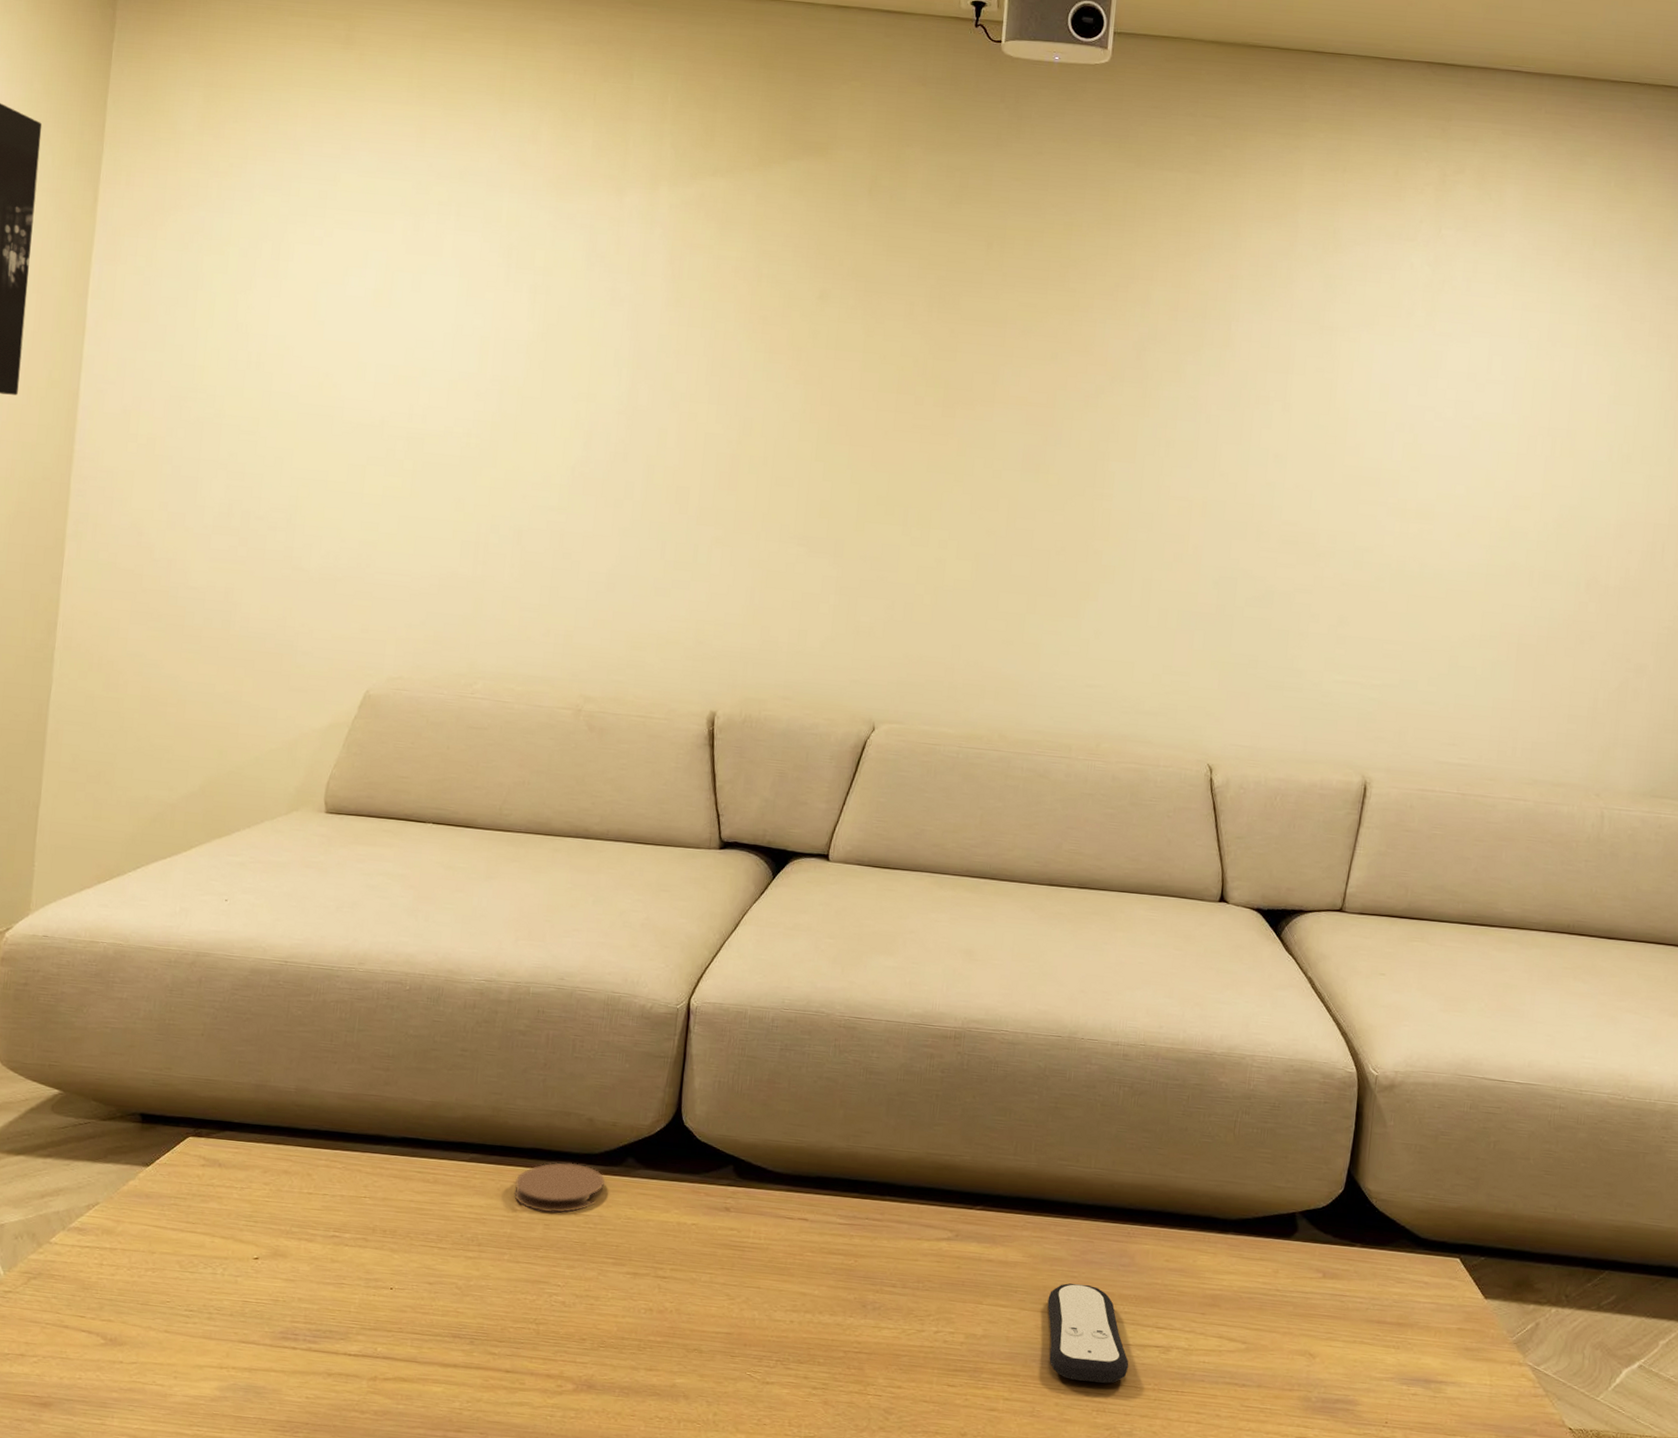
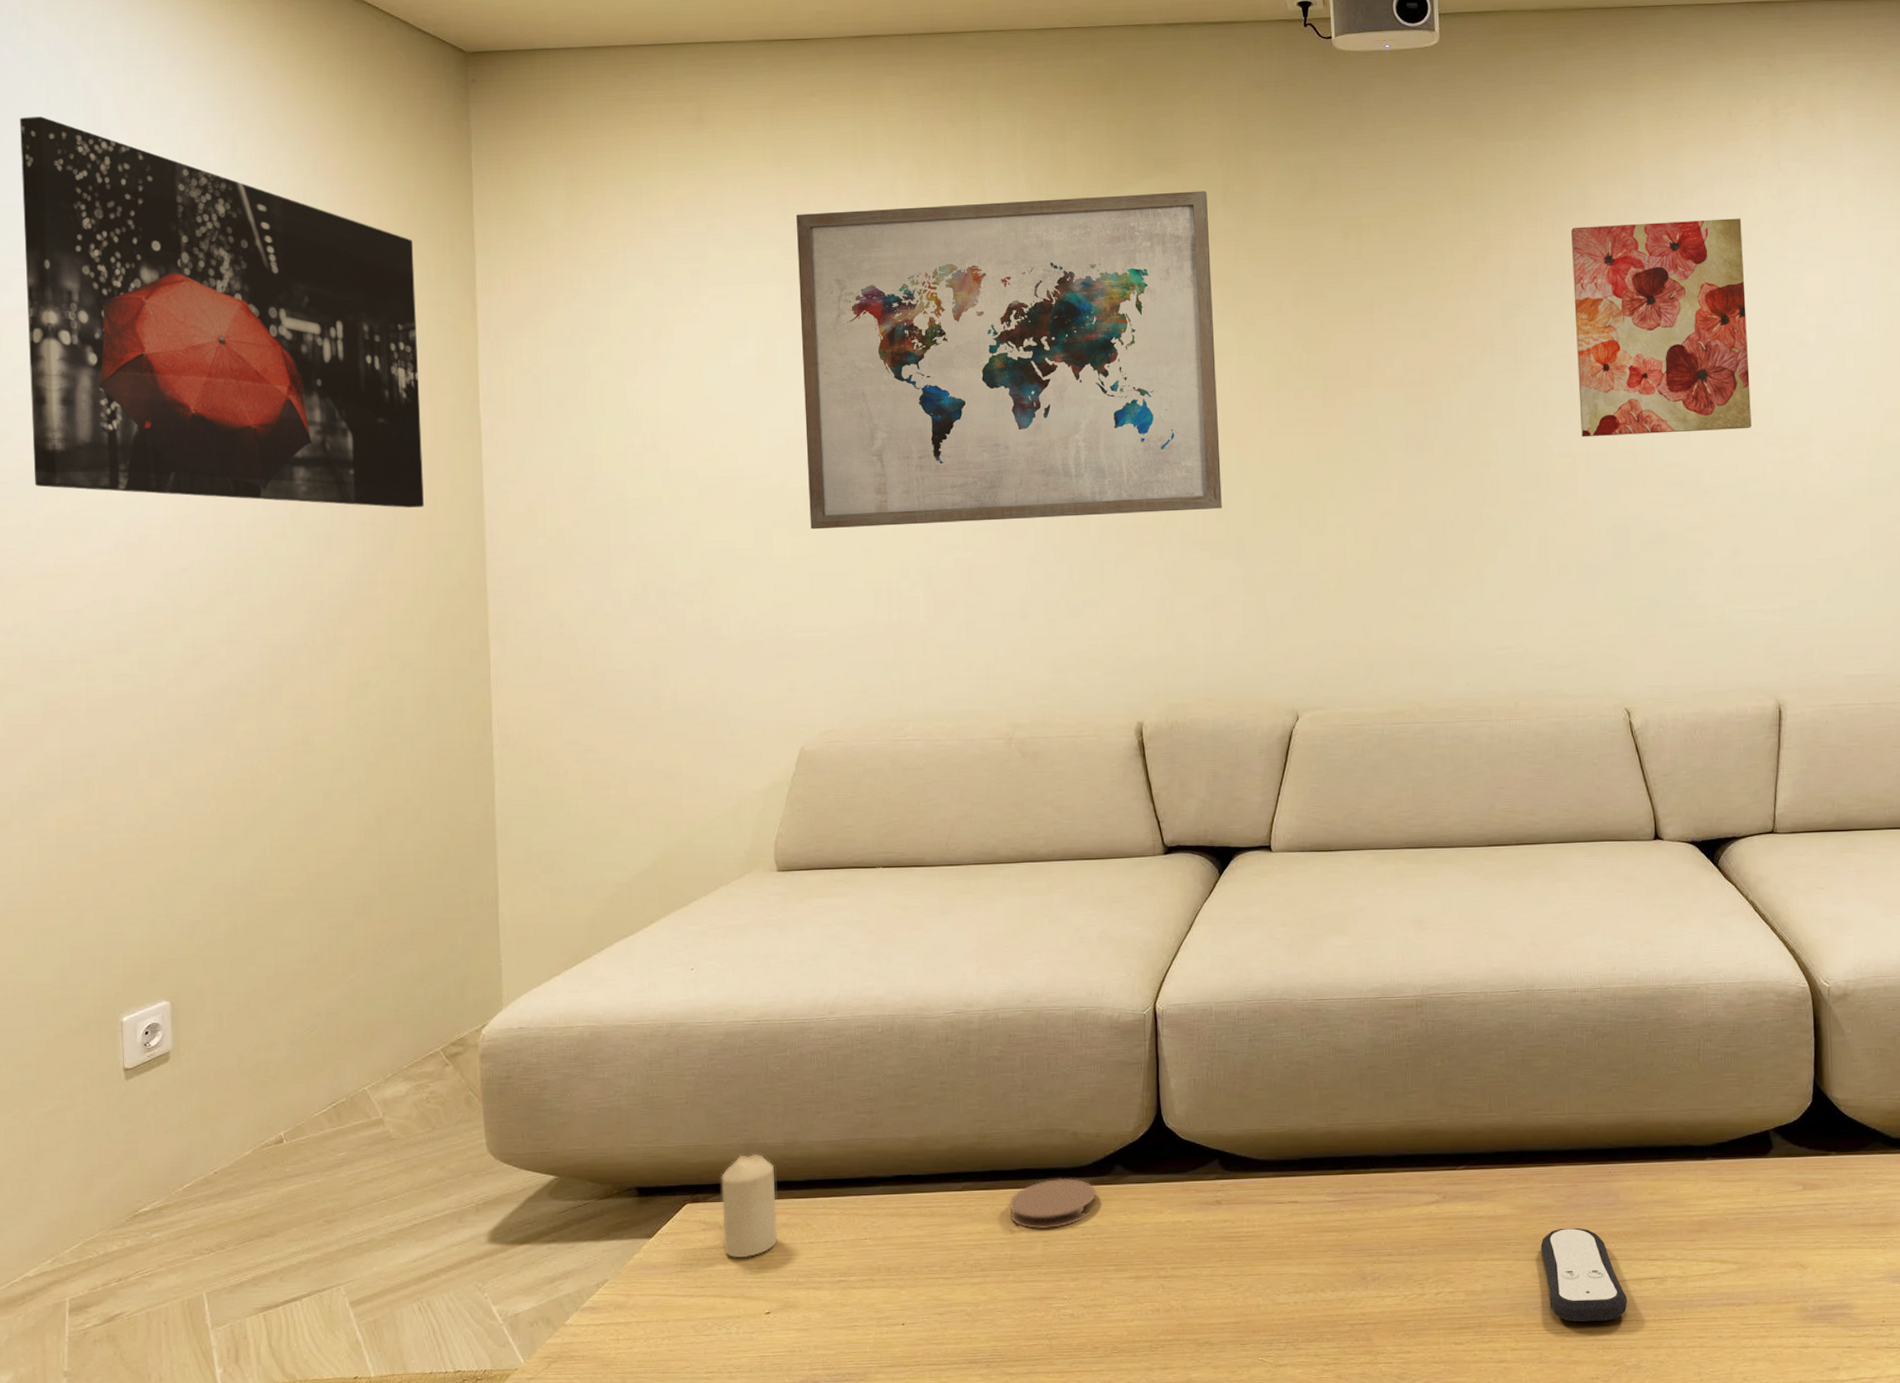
candle: none [220,1095,283,1200] -> present [721,1153,778,1259]
wall art: none [405,149,854,506] -> present [796,190,1222,530]
wall art: none [1201,267,1394,497] -> present [1570,218,1752,438]

